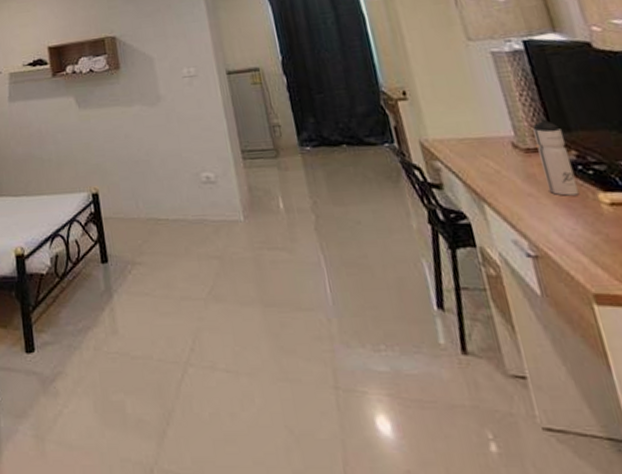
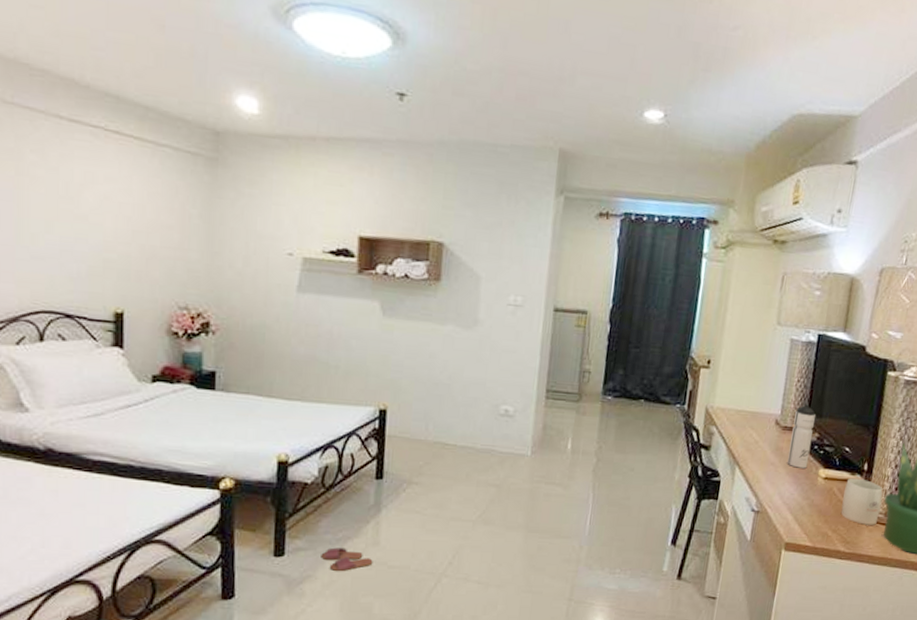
slippers: none [67,339,116,365] -> present [321,547,373,571]

